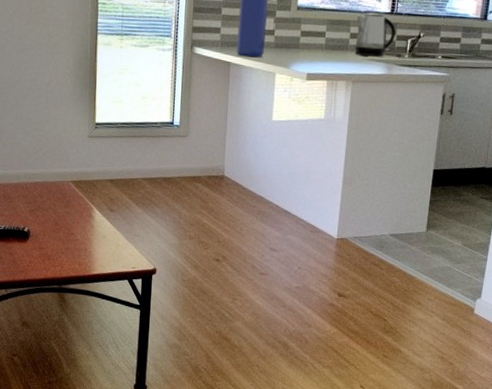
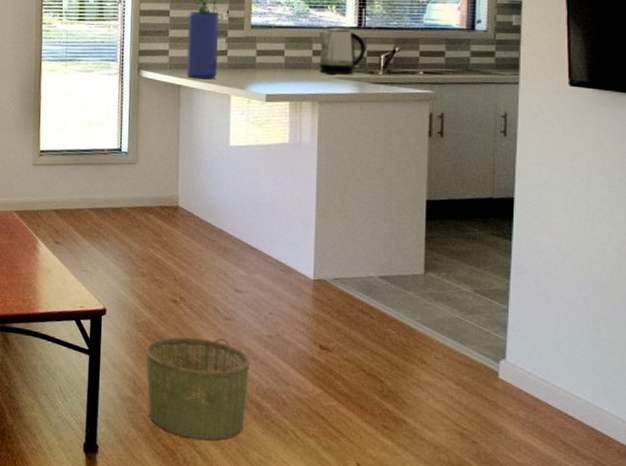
basket: none [190,290,281,376] -> present [145,336,251,441]

